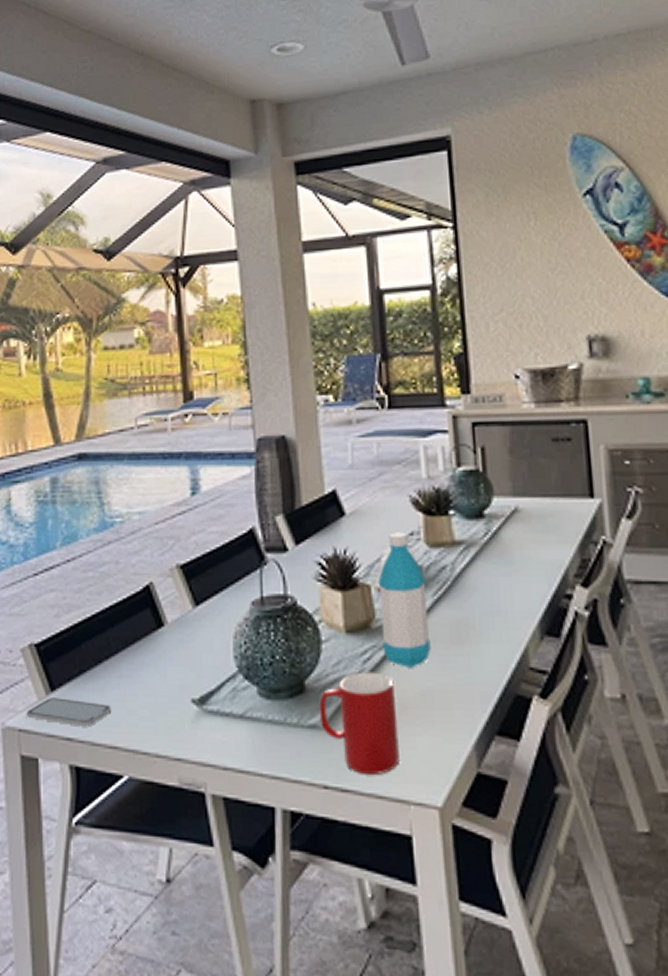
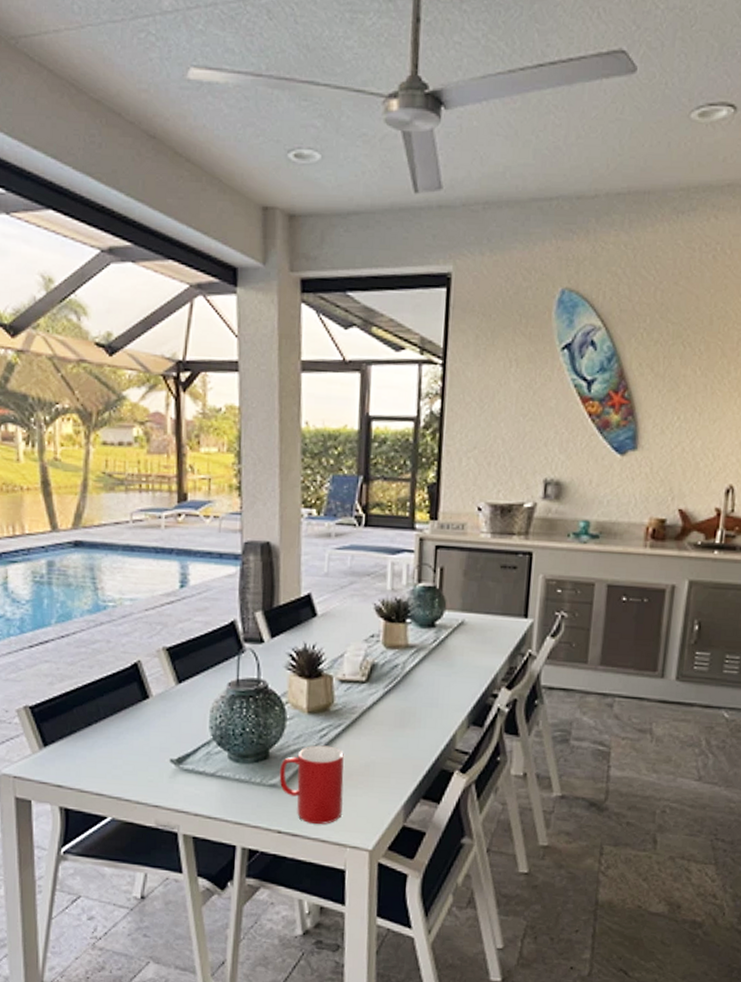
smartphone: present [26,698,112,727] -> none [21,752,99,777]
water bottle: present [378,532,431,668] -> none [337,633,380,744]

